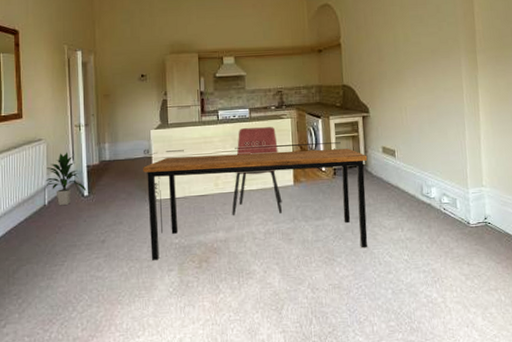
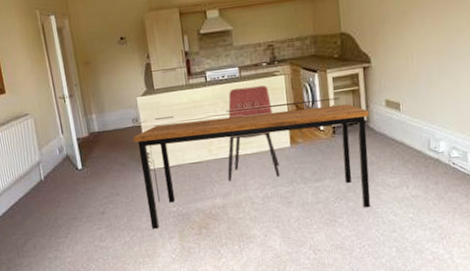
indoor plant: present [44,152,87,205] -> none [37,125,80,180]

